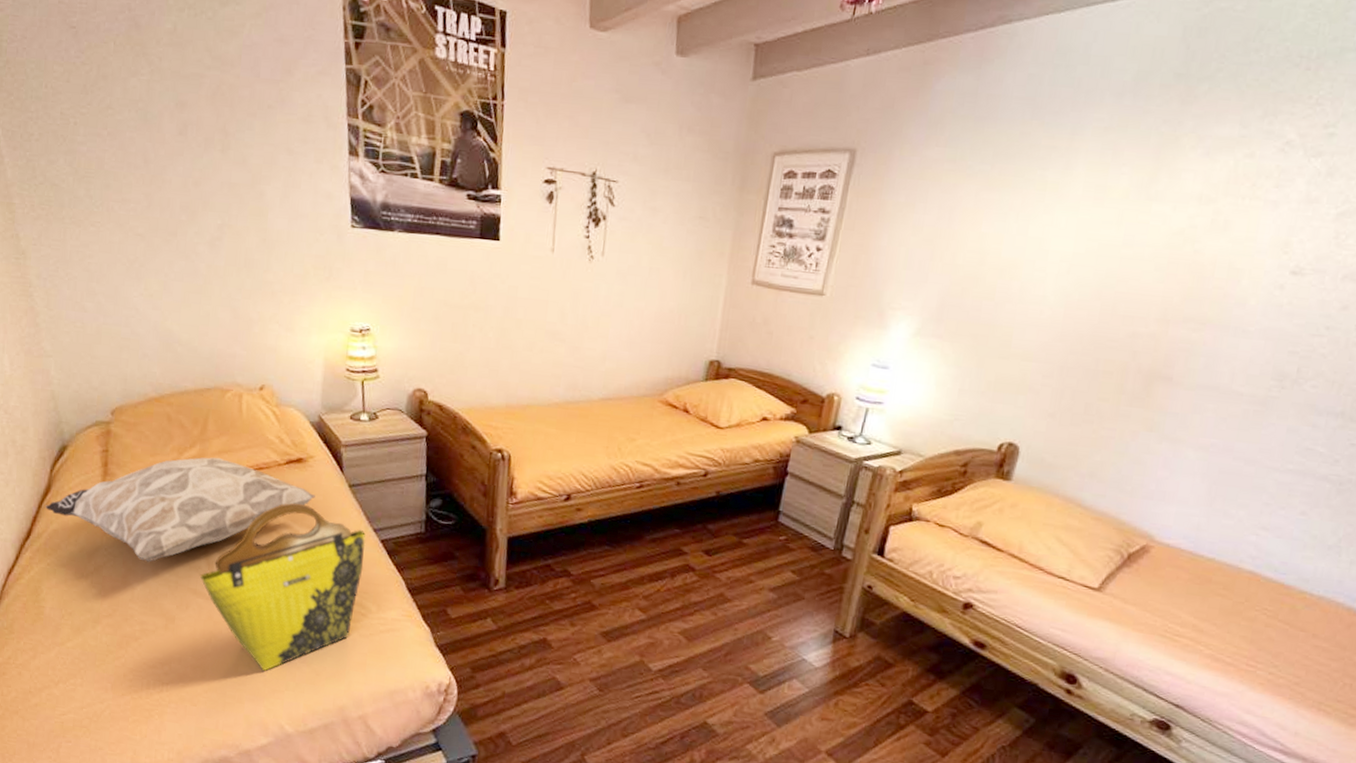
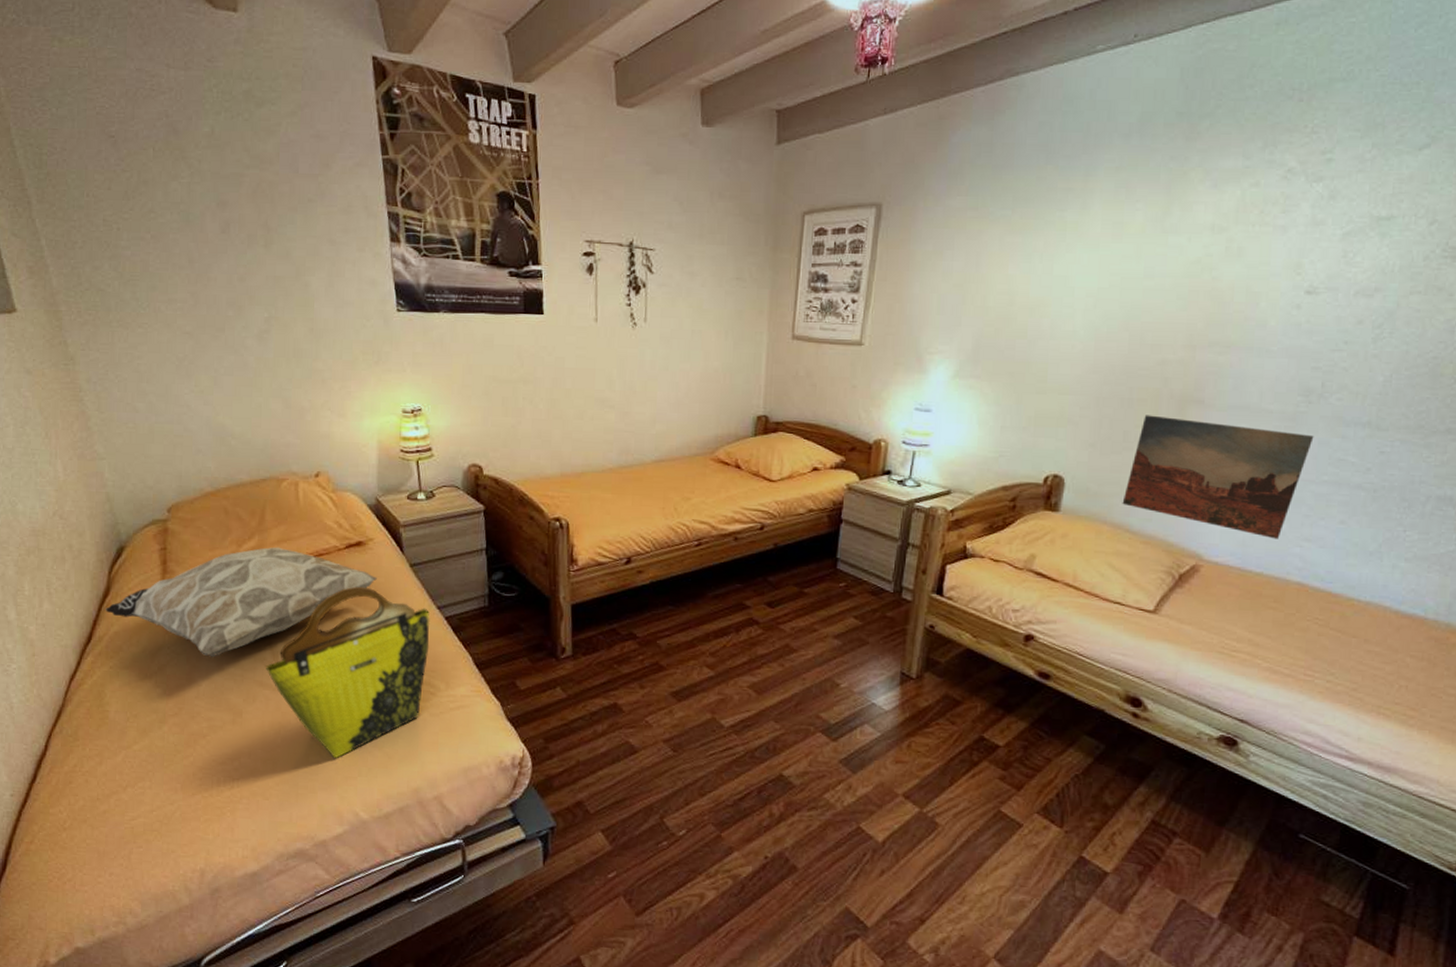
wall art: none [1076,388,1283,526] -> present [1122,415,1314,540]

